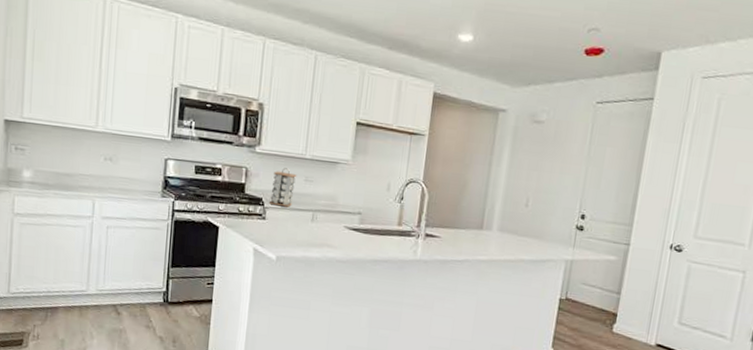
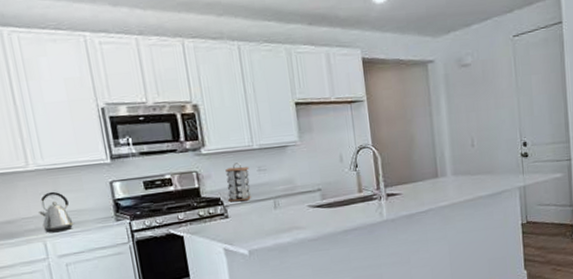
kettle: none [95,155,125,196] -> present [39,191,75,234]

